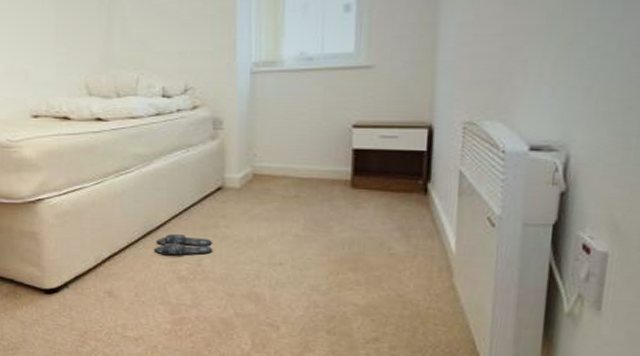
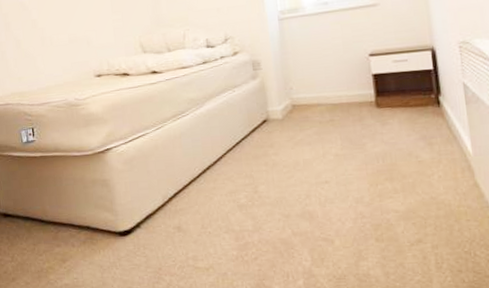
slippers: present [155,233,213,256] -> none [215,165,266,187]

